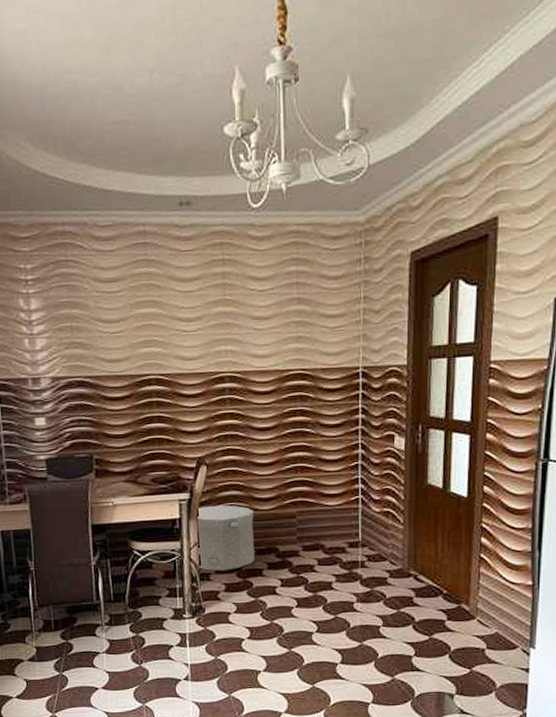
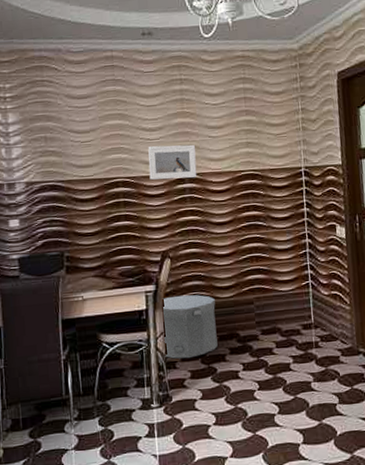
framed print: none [184,337,239,378] -> present [148,144,197,180]

